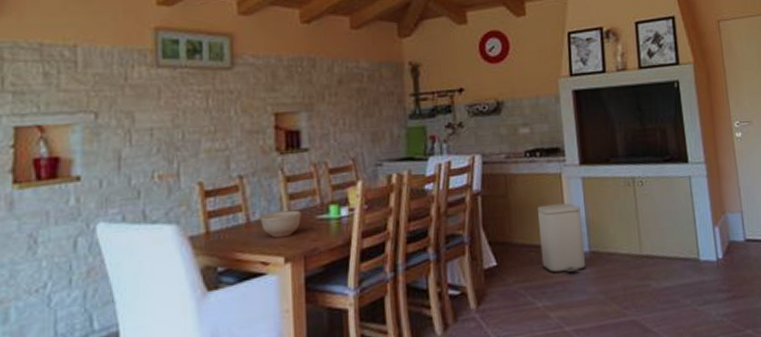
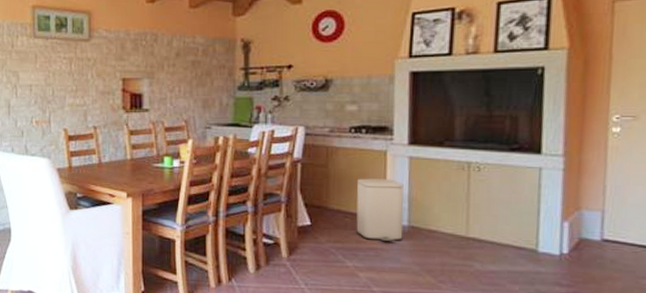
bowl: present [260,209,301,238] -> none [109,157,141,178]

